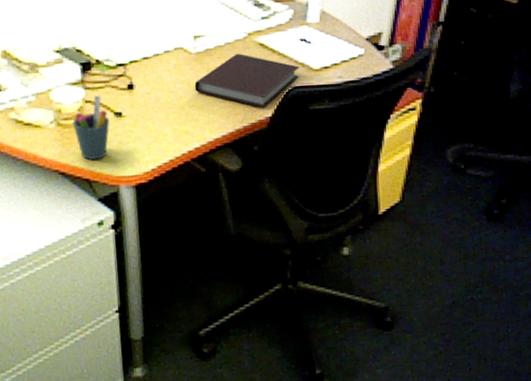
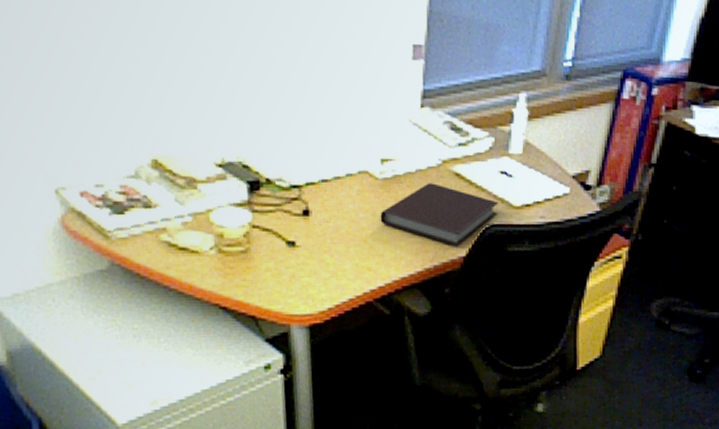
pen holder: present [72,95,110,161] -> none [236,219,281,295]

